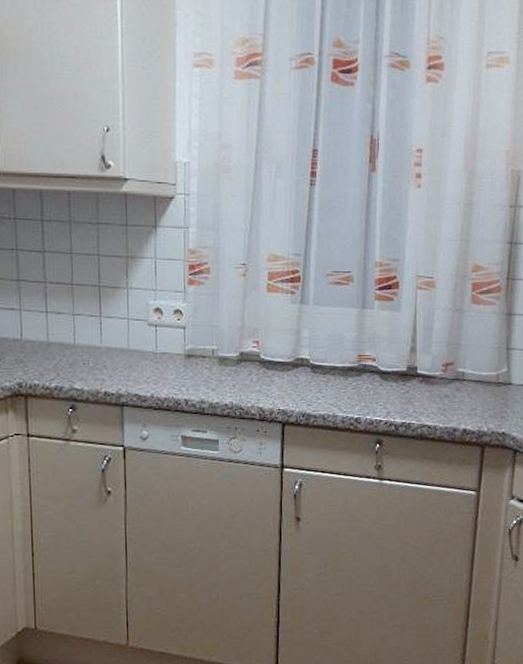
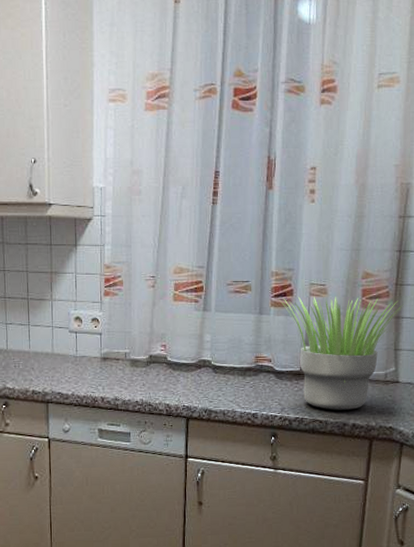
potted plant: none [383,289,516,414] -> present [278,296,404,410]

